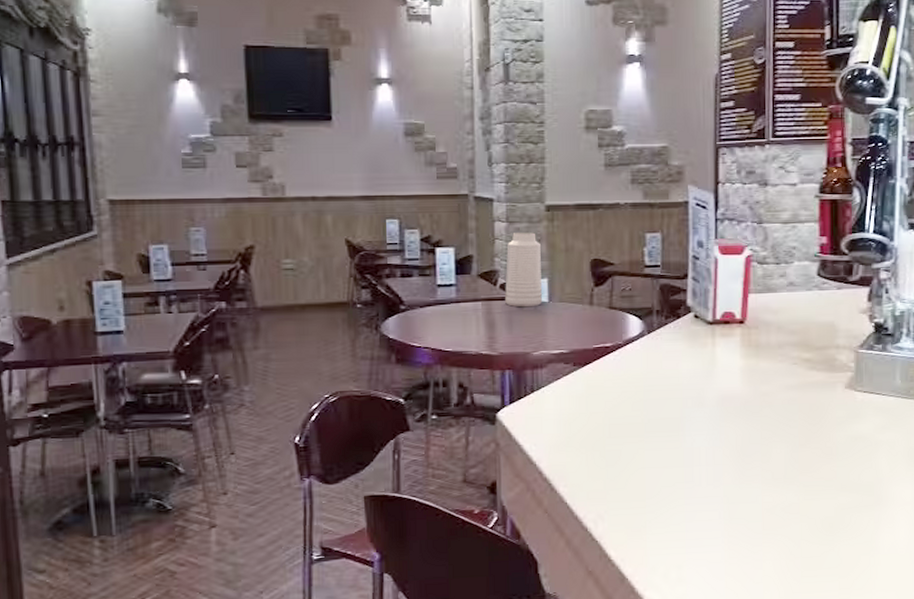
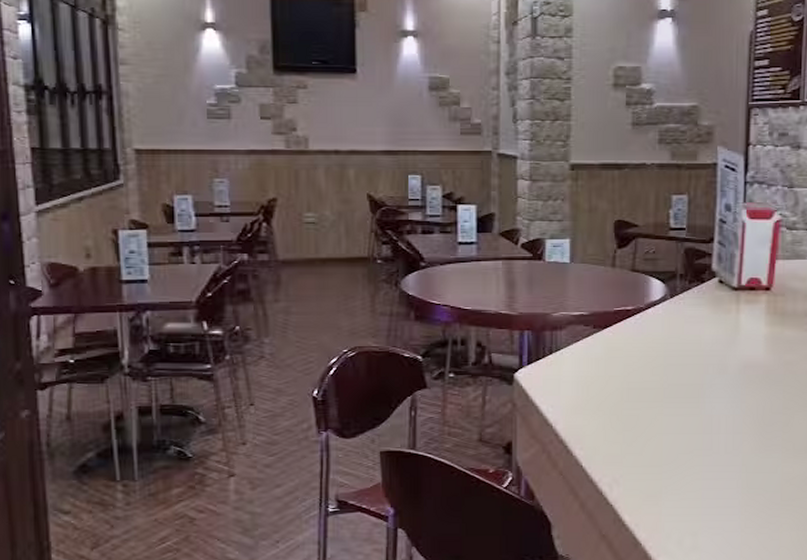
vase: present [504,232,542,308] -> none [525,191,564,268]

